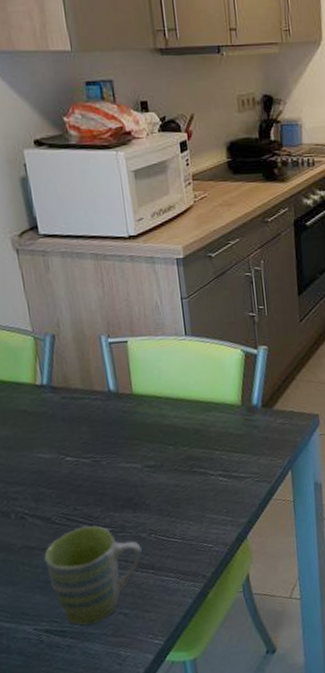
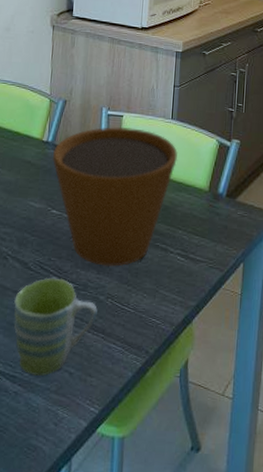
flower pot: none [51,352,201,504] -> present [52,126,178,267]

